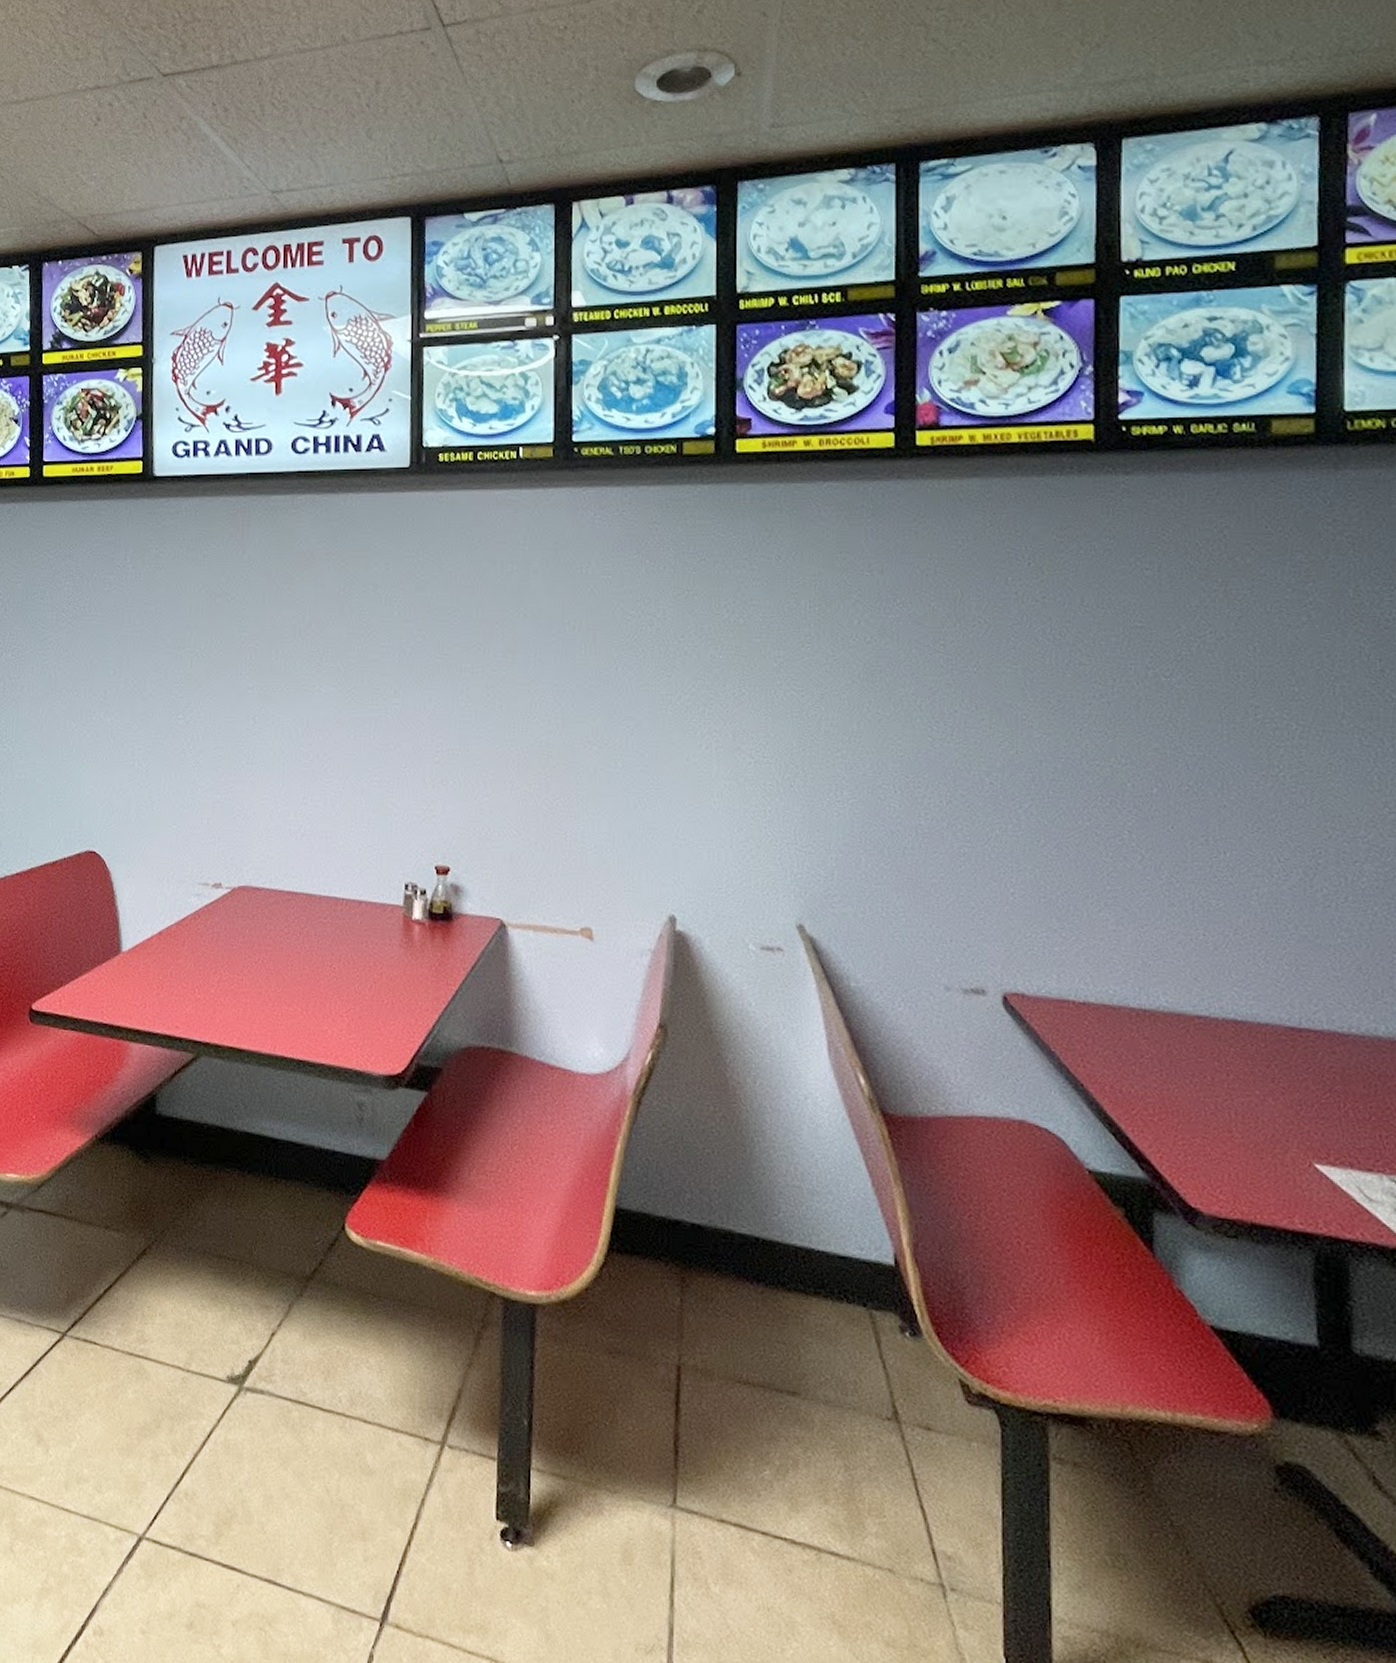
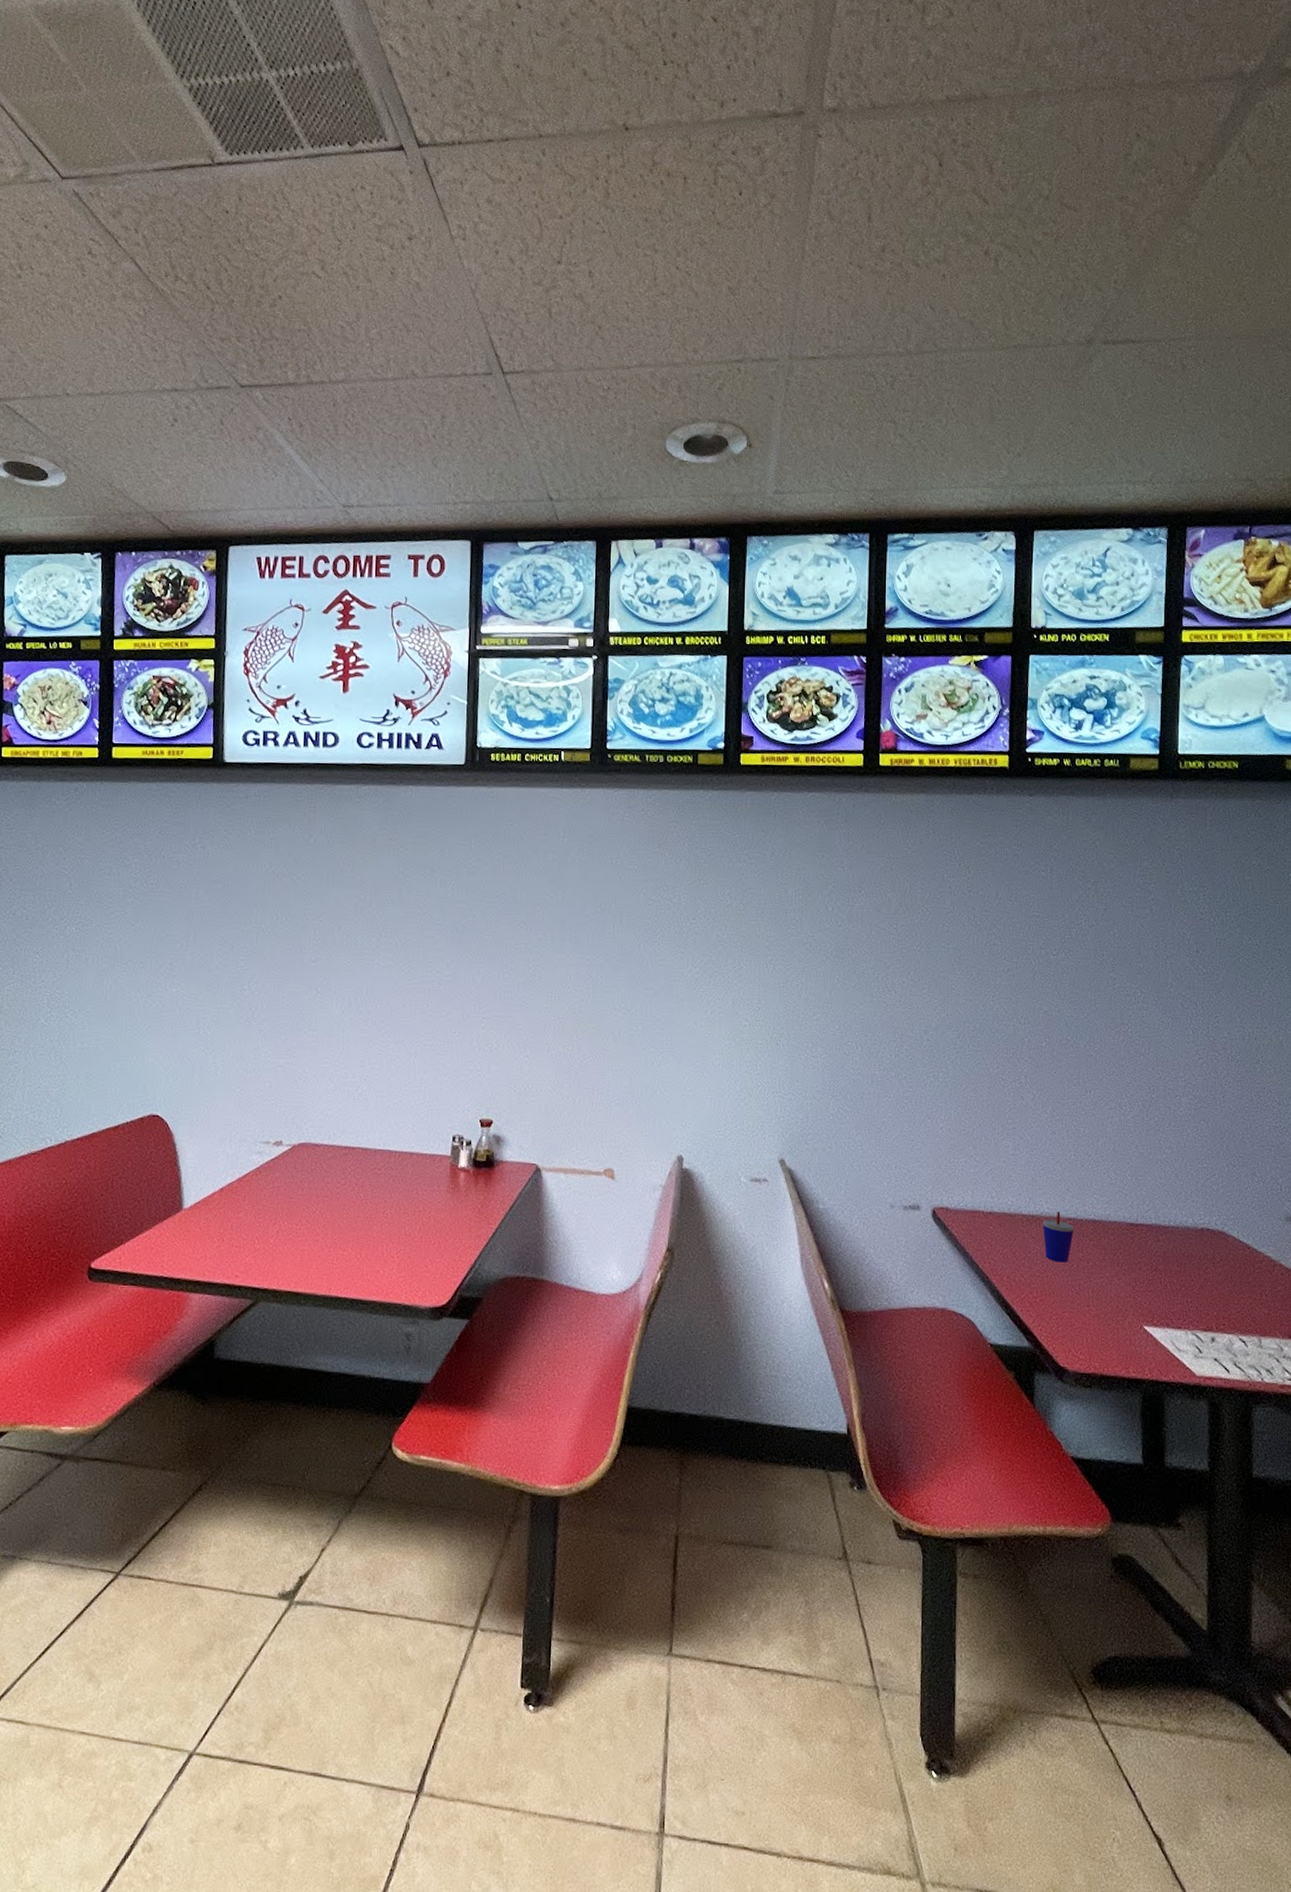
beverage cup: none [1159,1006,1206,1073] -> present [1042,1211,1074,1263]

